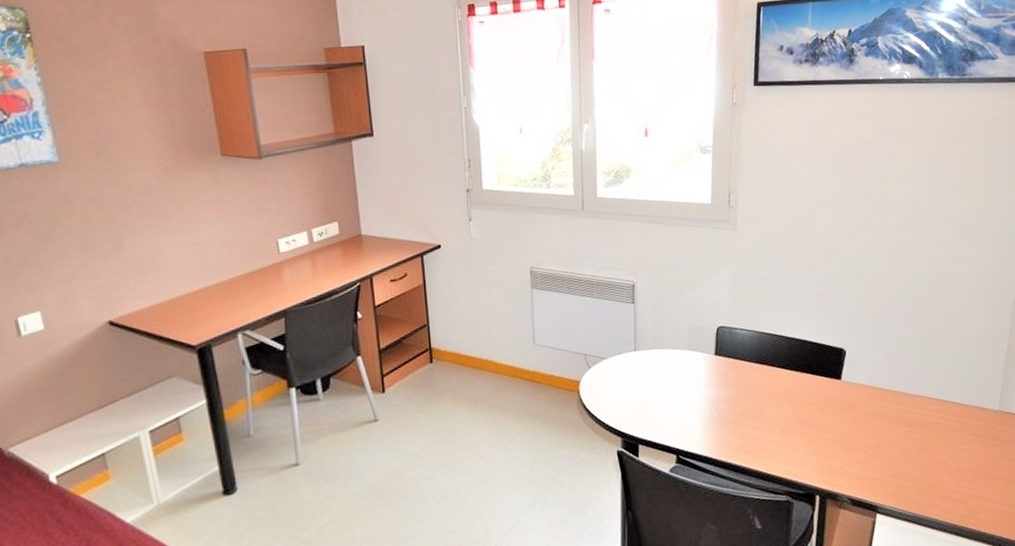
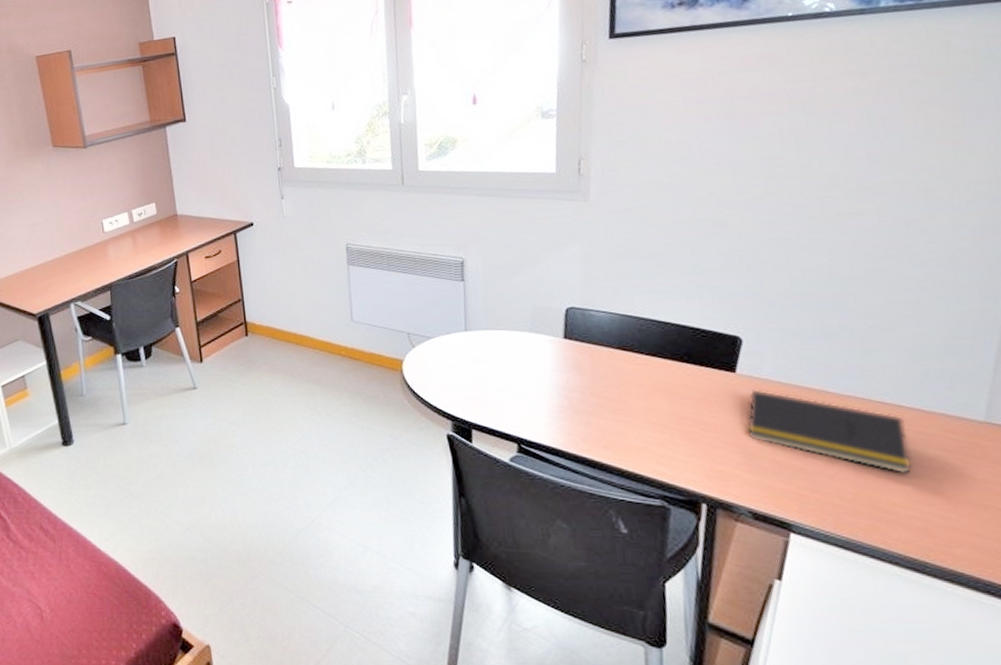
notepad: none [848,393,955,458] -> present [746,389,913,475]

